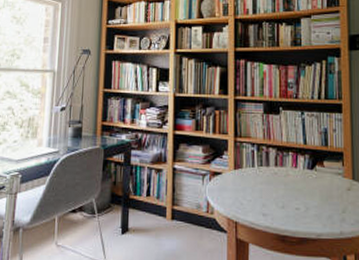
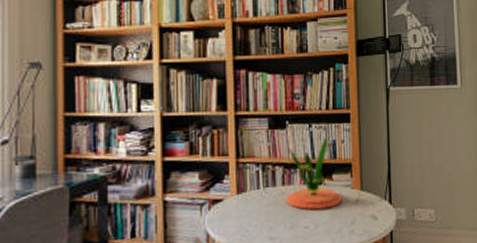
plant: none [276,125,333,194] -> present [282,137,342,211]

